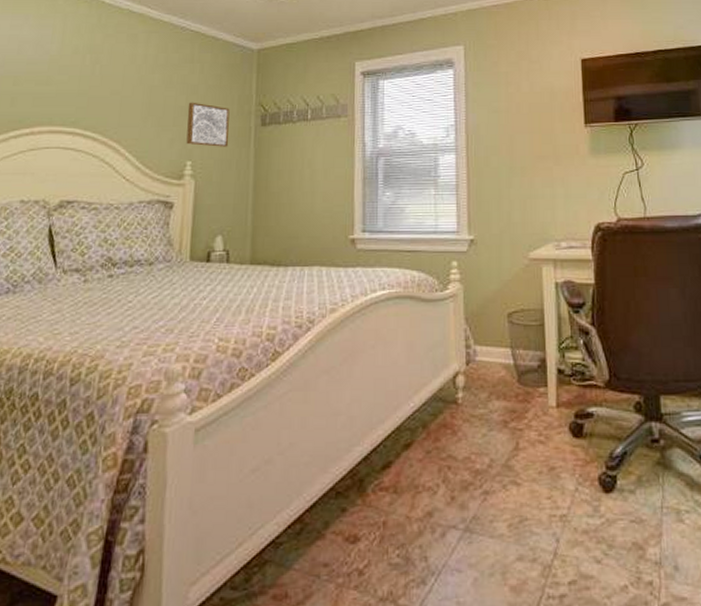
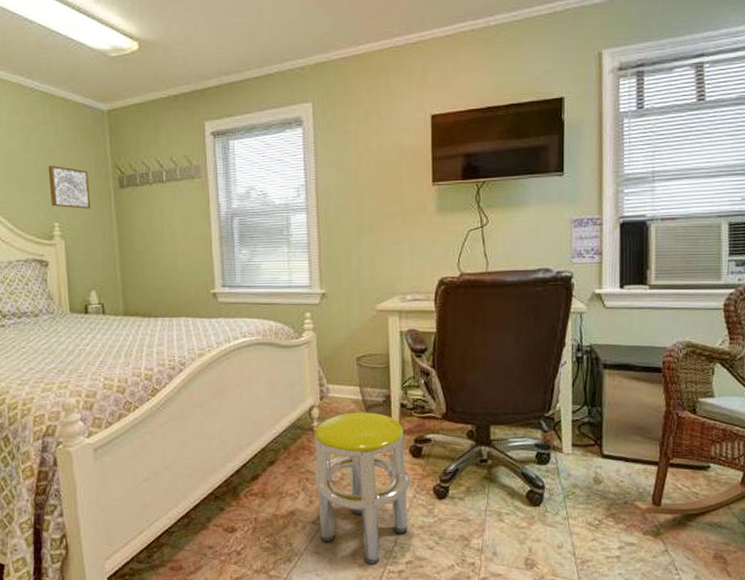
stool: none [458,379,571,588] -> present [314,412,410,566]

